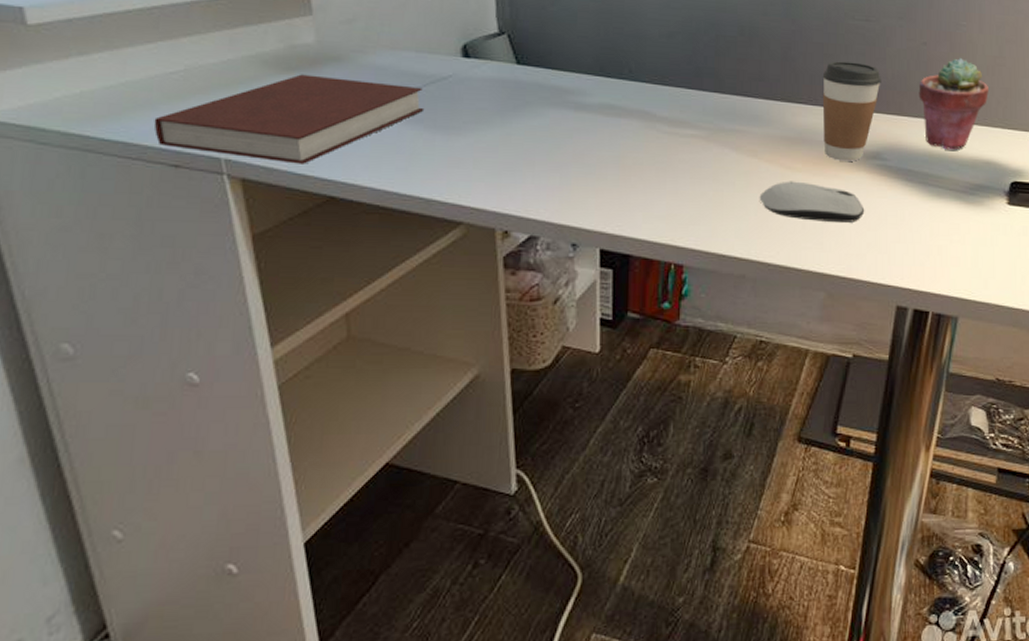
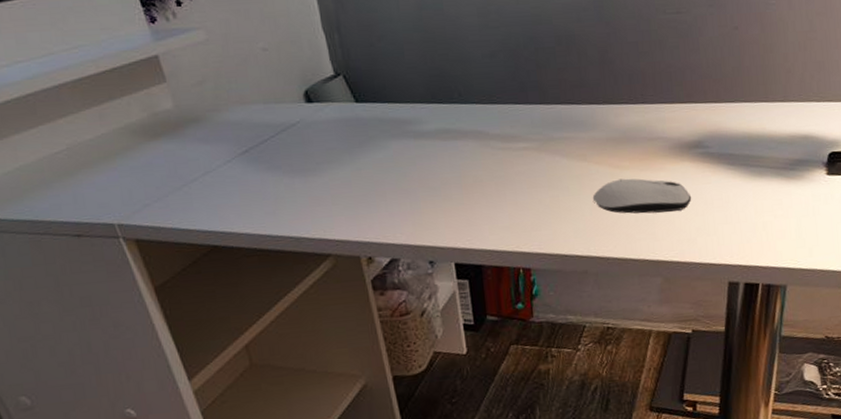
notebook: present [153,74,425,164] -> none [51,136,281,221]
coffee cup: present [822,61,881,161] -> none [640,56,697,154]
potted succulent: present [918,57,989,150] -> none [733,36,802,130]

